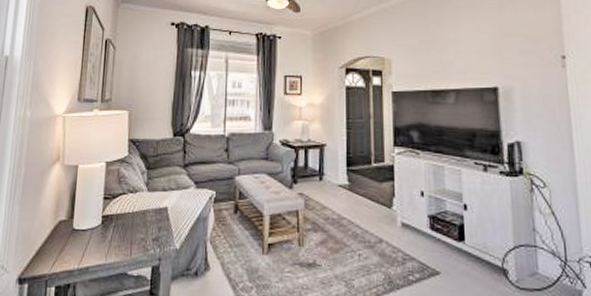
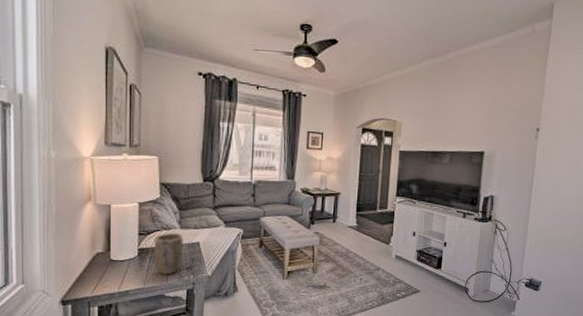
plant pot: none [118,196,151,248] -> present [153,233,184,275]

